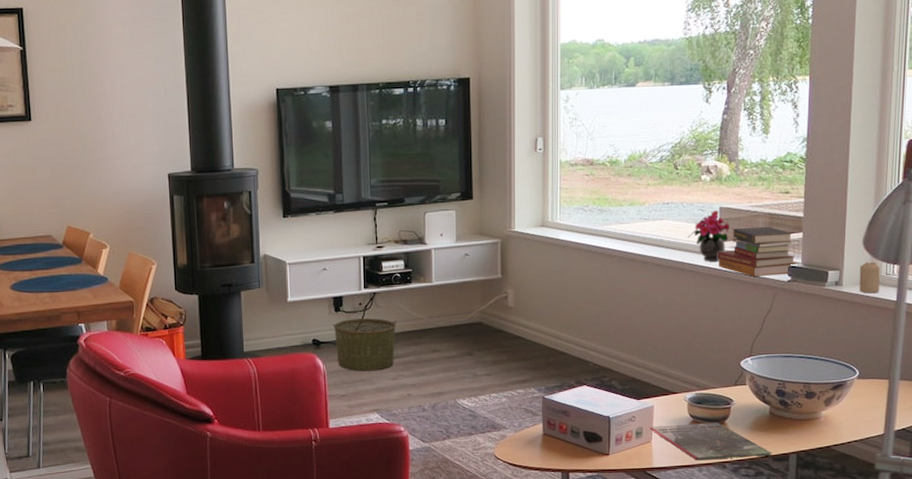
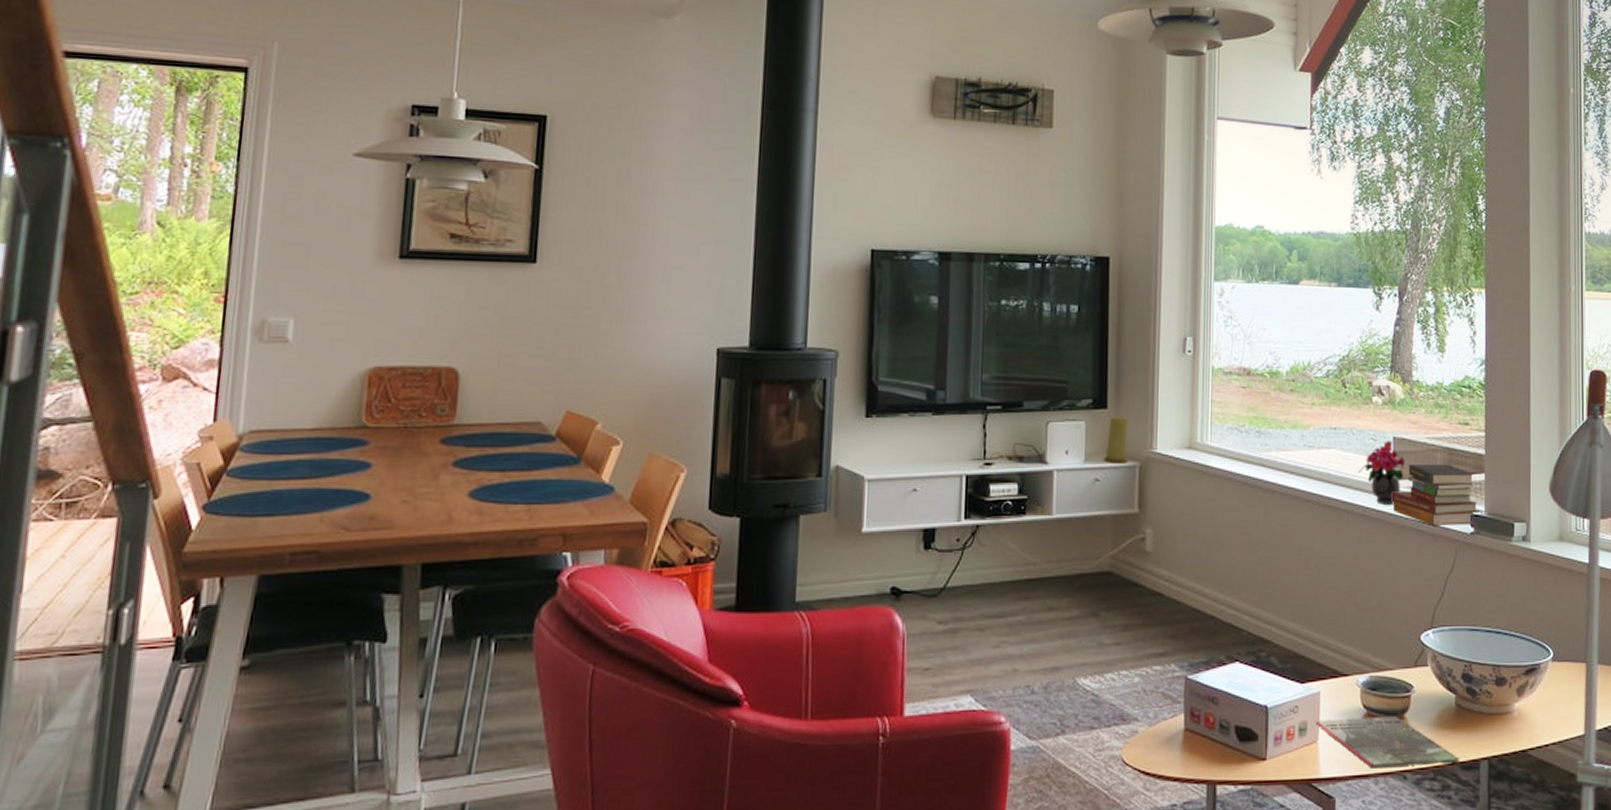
basket: present [332,318,398,372] -> none [919,560,1006,635]
candle: none [470,204,491,241] -> present [1102,415,1129,463]
candle: present [859,262,880,294] -> none [1548,514,1570,553]

